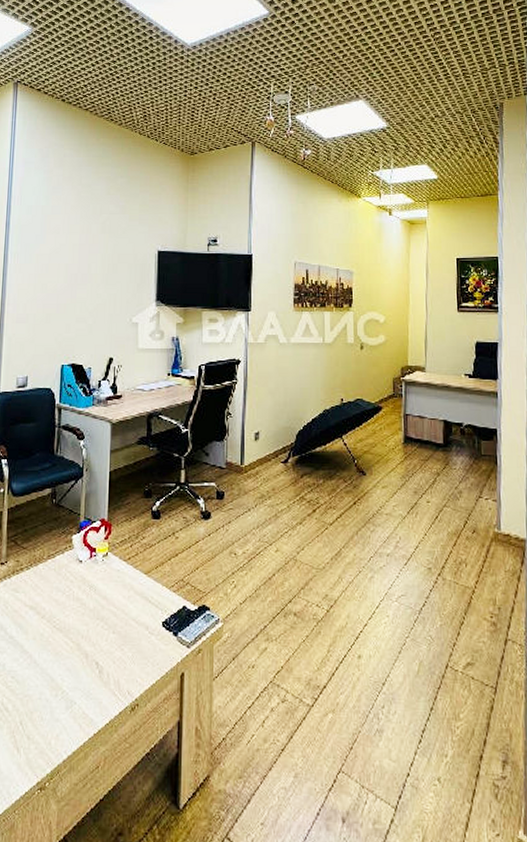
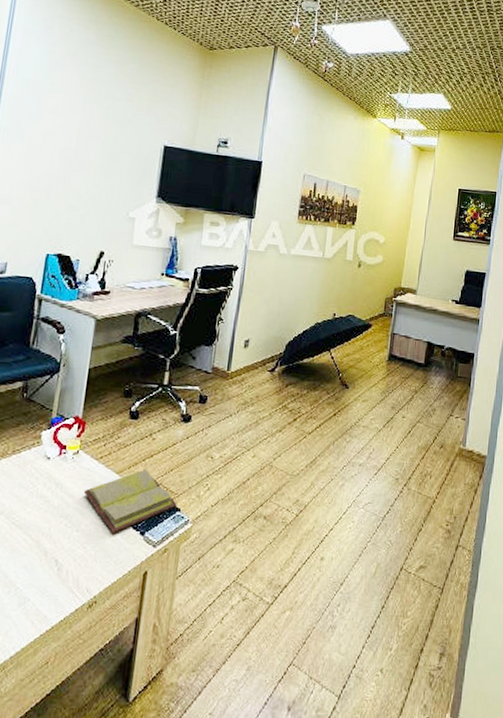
diary: none [116,568,206,634] -> present [83,469,177,533]

